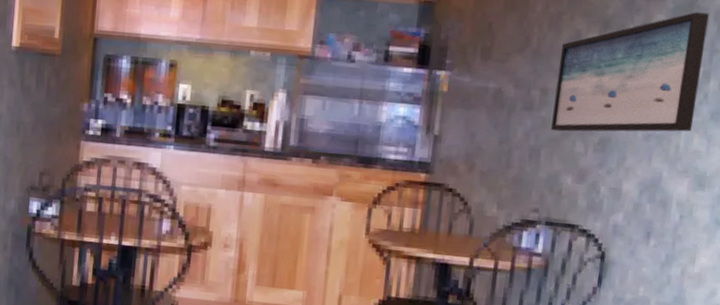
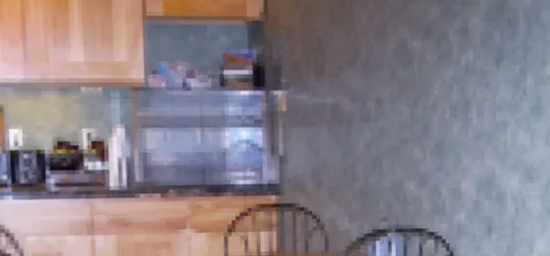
wall art: present [551,12,709,132] -> none [389,13,519,140]

